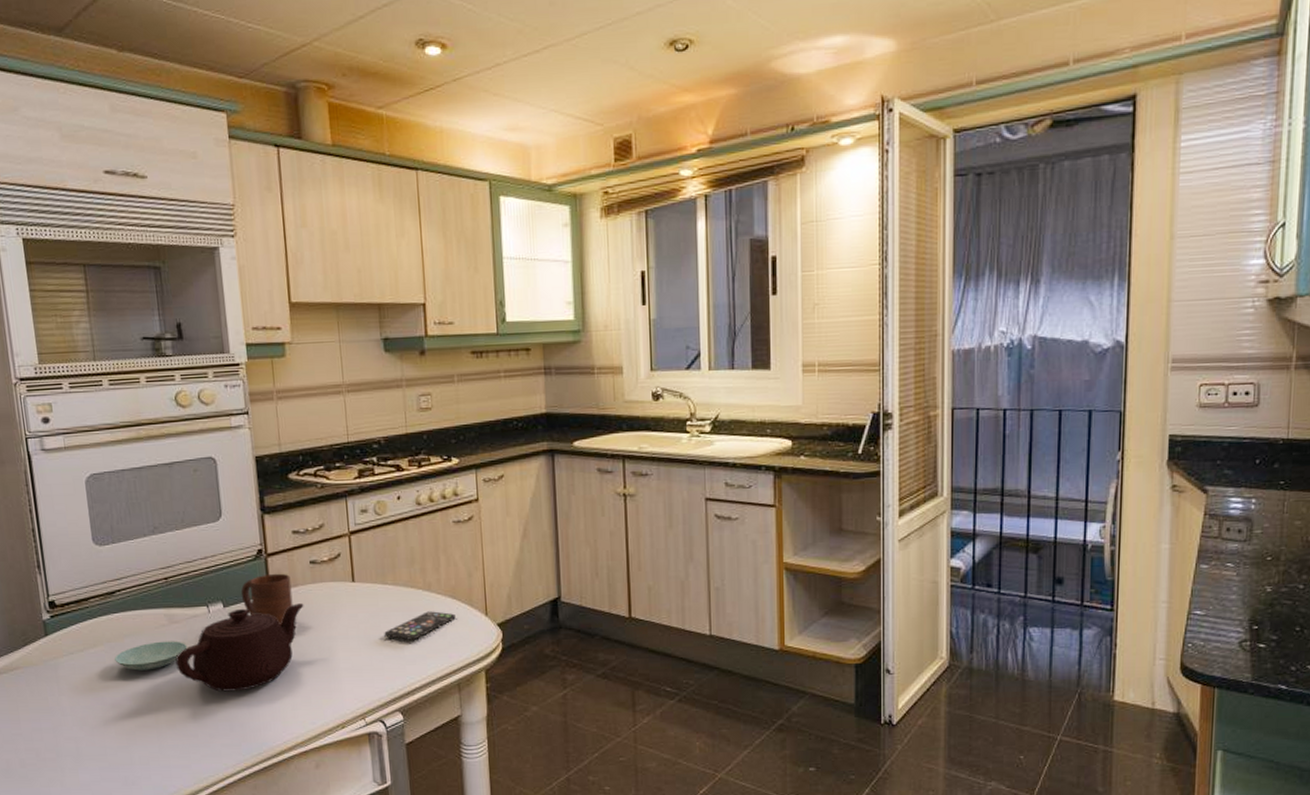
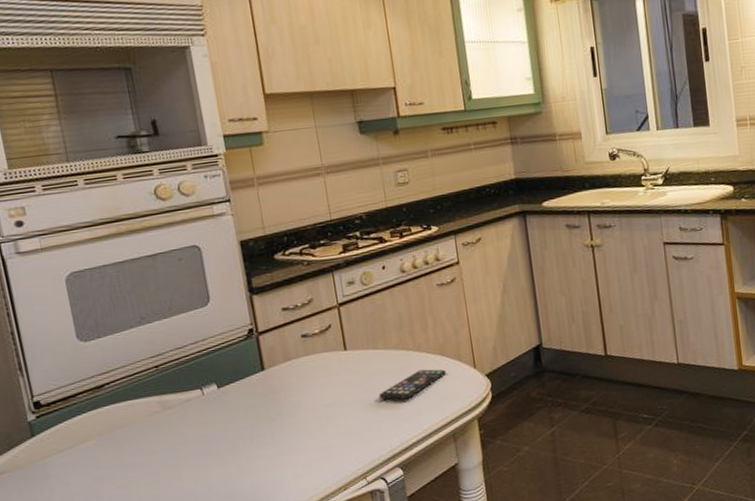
saucer: present [115,641,187,671] -> none [107,426,183,460]
teapot: present [175,603,304,692] -> none [171,376,299,470]
cup: present [241,573,293,626] -> none [234,349,288,400]

